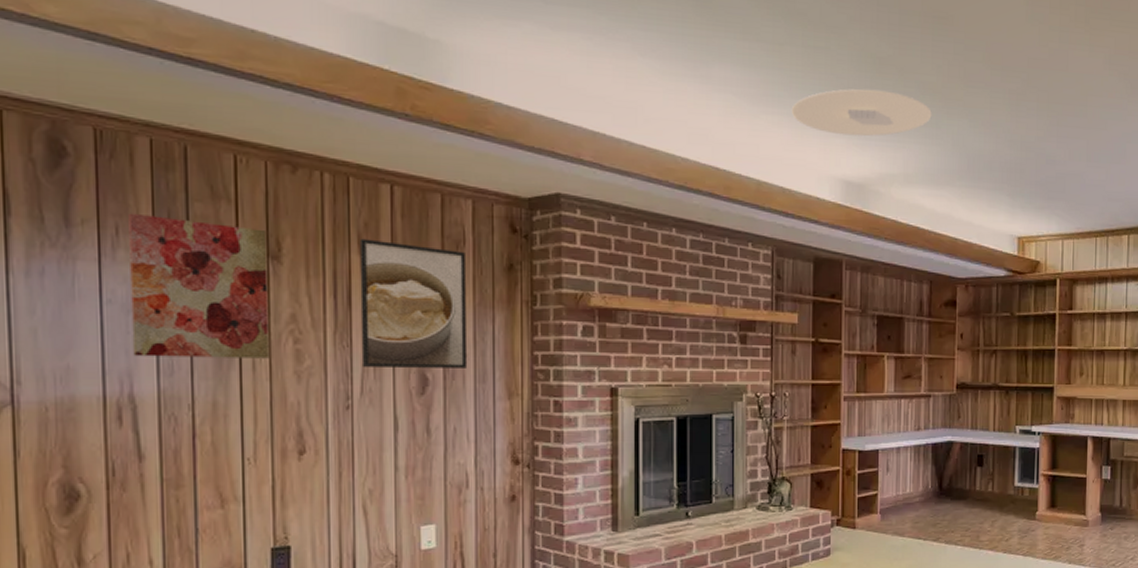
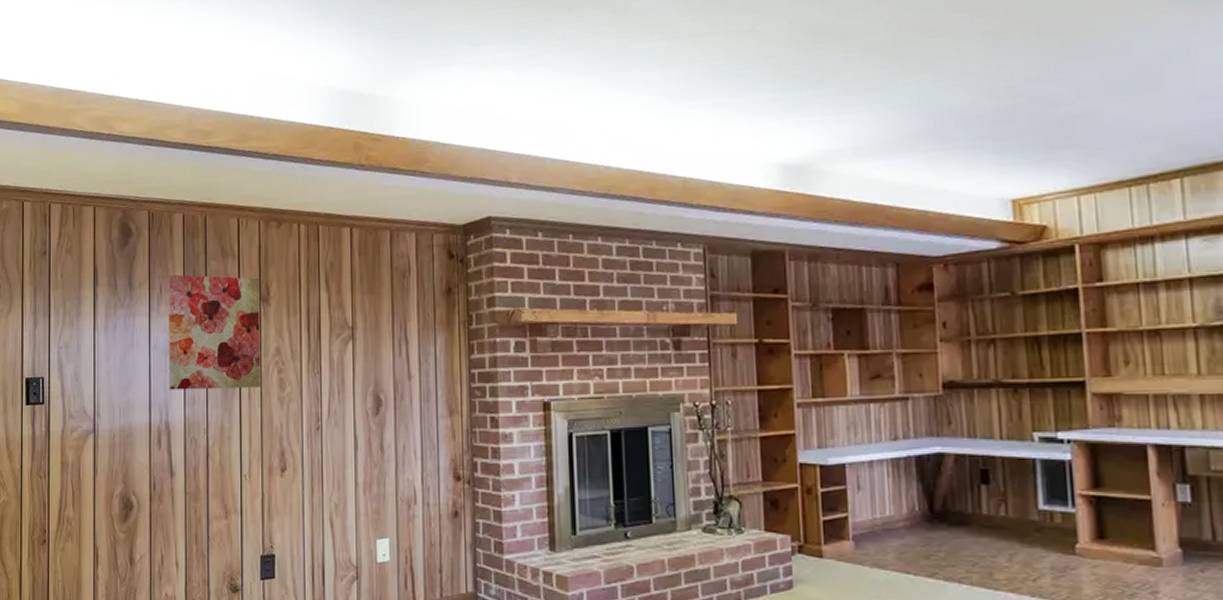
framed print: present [359,238,468,368] -> none [327,277,414,391]
ceiling light: present [791,88,932,137] -> none [715,60,883,117]

